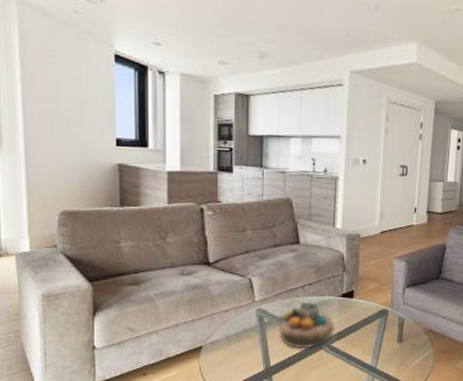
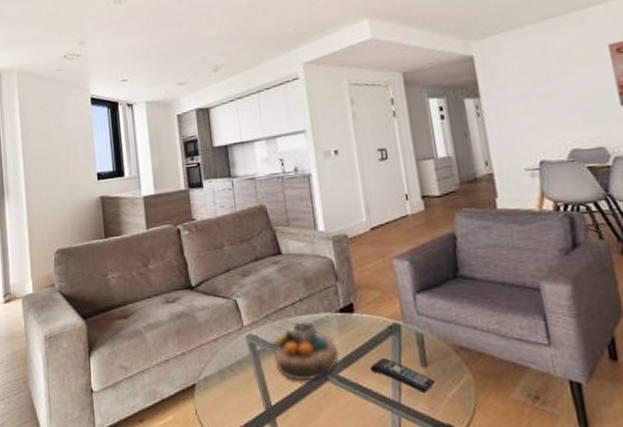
remote control: none [357,334,405,361] -> present [369,357,435,393]

